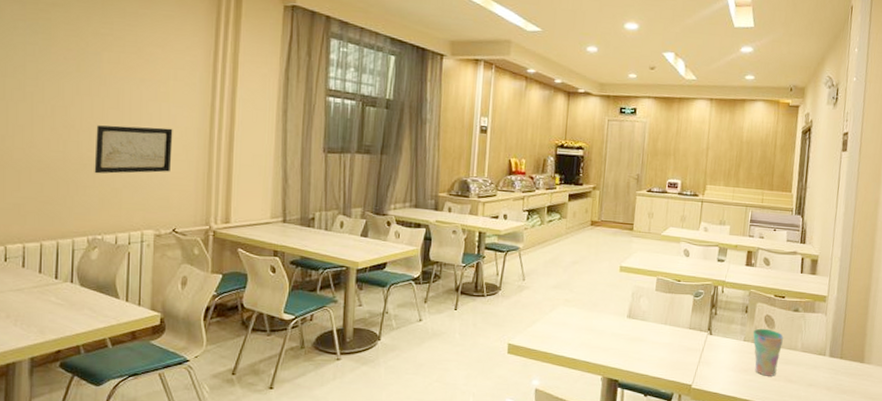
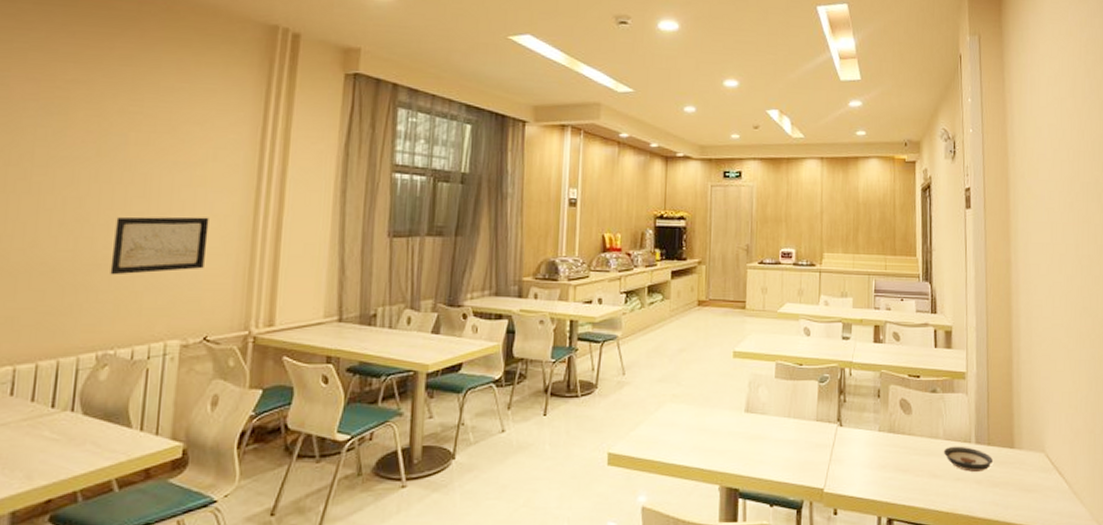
cup: present [753,328,783,376] -> none [888,415,922,472]
saucer: none [799,357,843,380] -> present [943,446,993,472]

